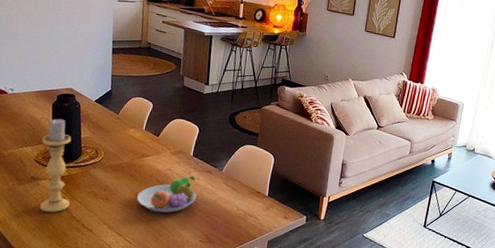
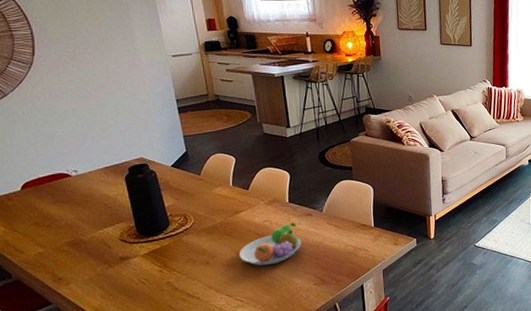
candle holder: present [39,118,72,213] -> none [122,191,169,290]

